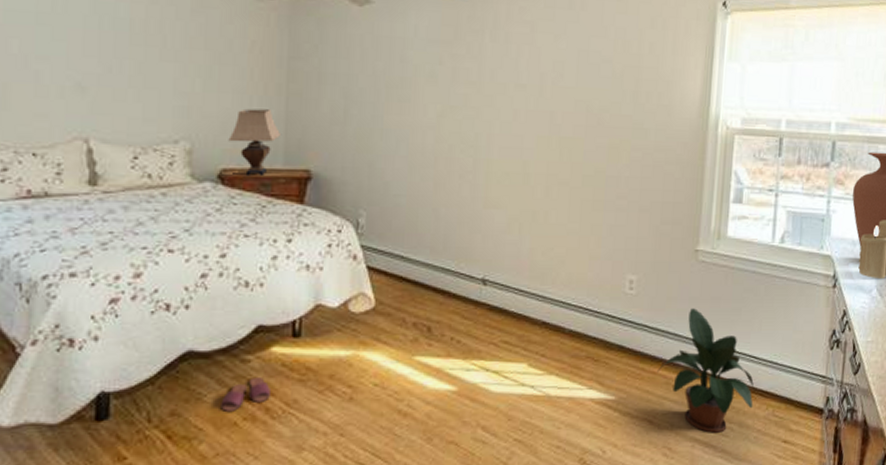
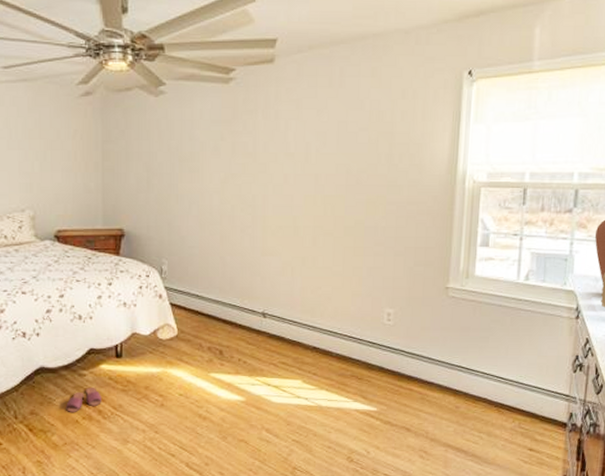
table lamp: present [228,108,282,177] -> none [61,183,100,235]
potted plant: present [657,308,754,433] -> none [413,336,501,440]

